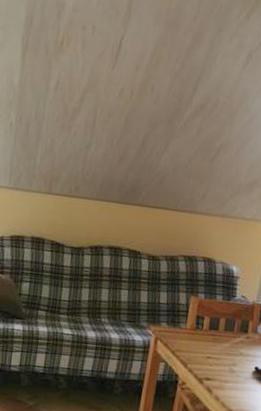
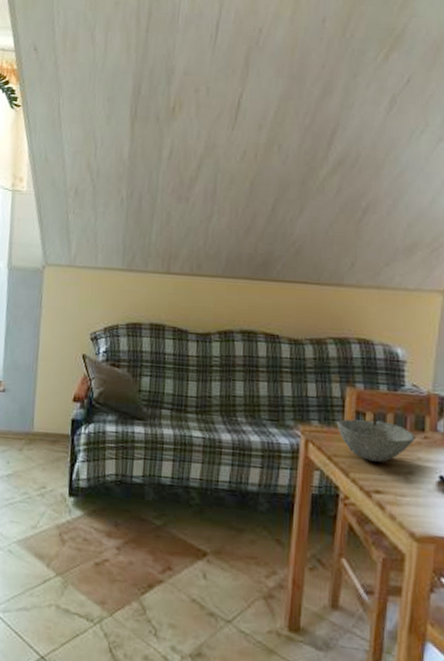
bowl: none [181,322,240,356] -> present [336,419,415,462]

